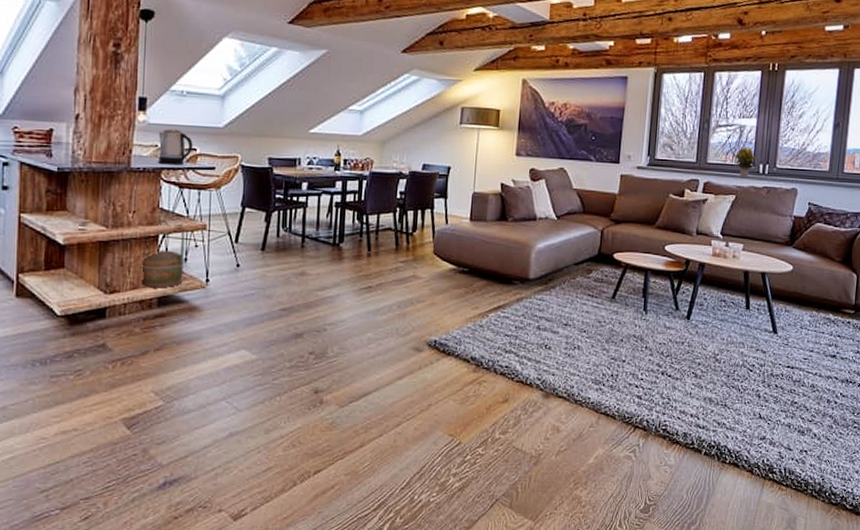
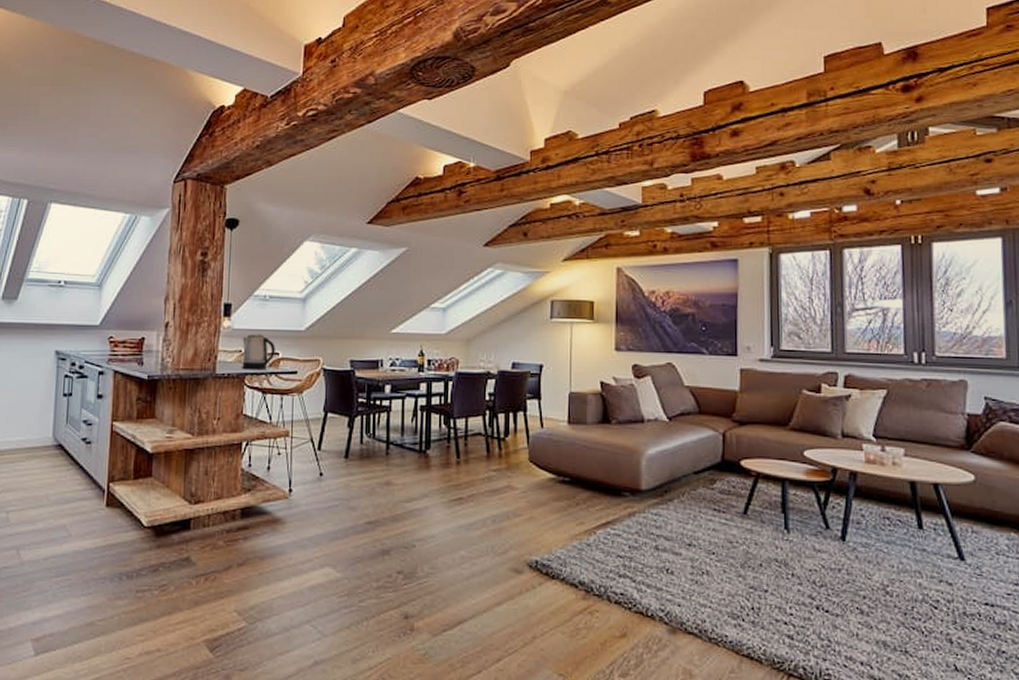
decorative basket: present [140,220,185,288] -> none [224,427,268,499]
potted plant: present [733,147,756,179] -> none [878,333,909,370]

